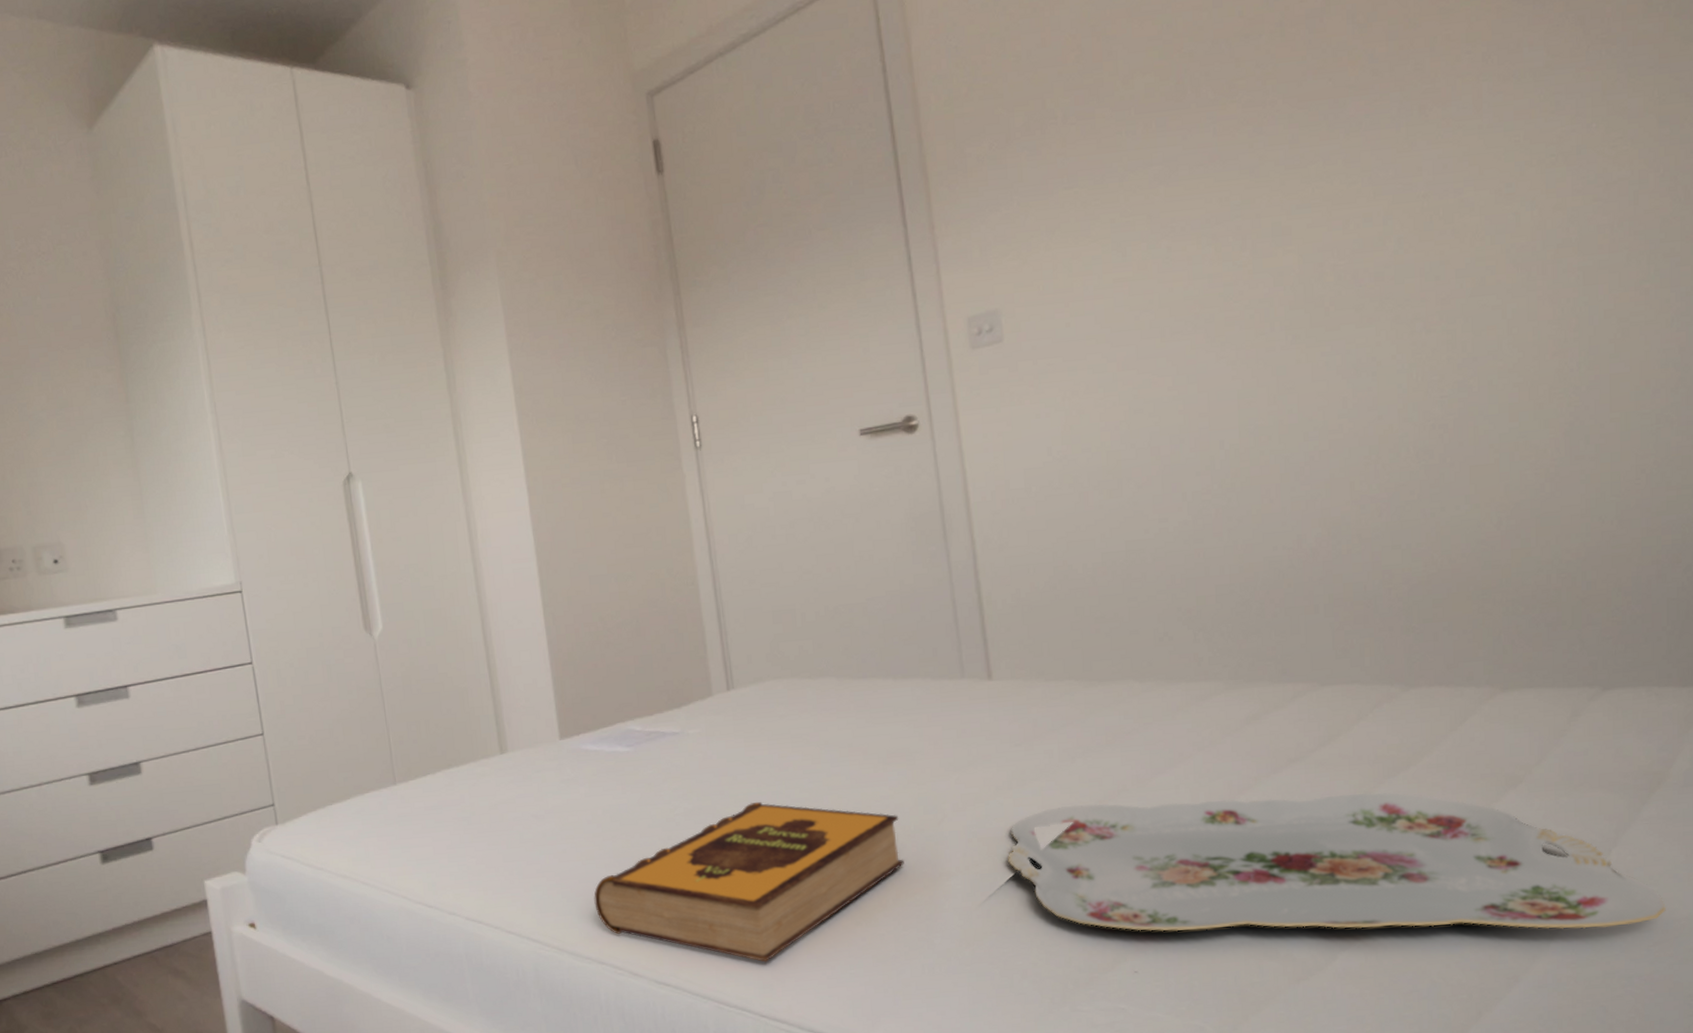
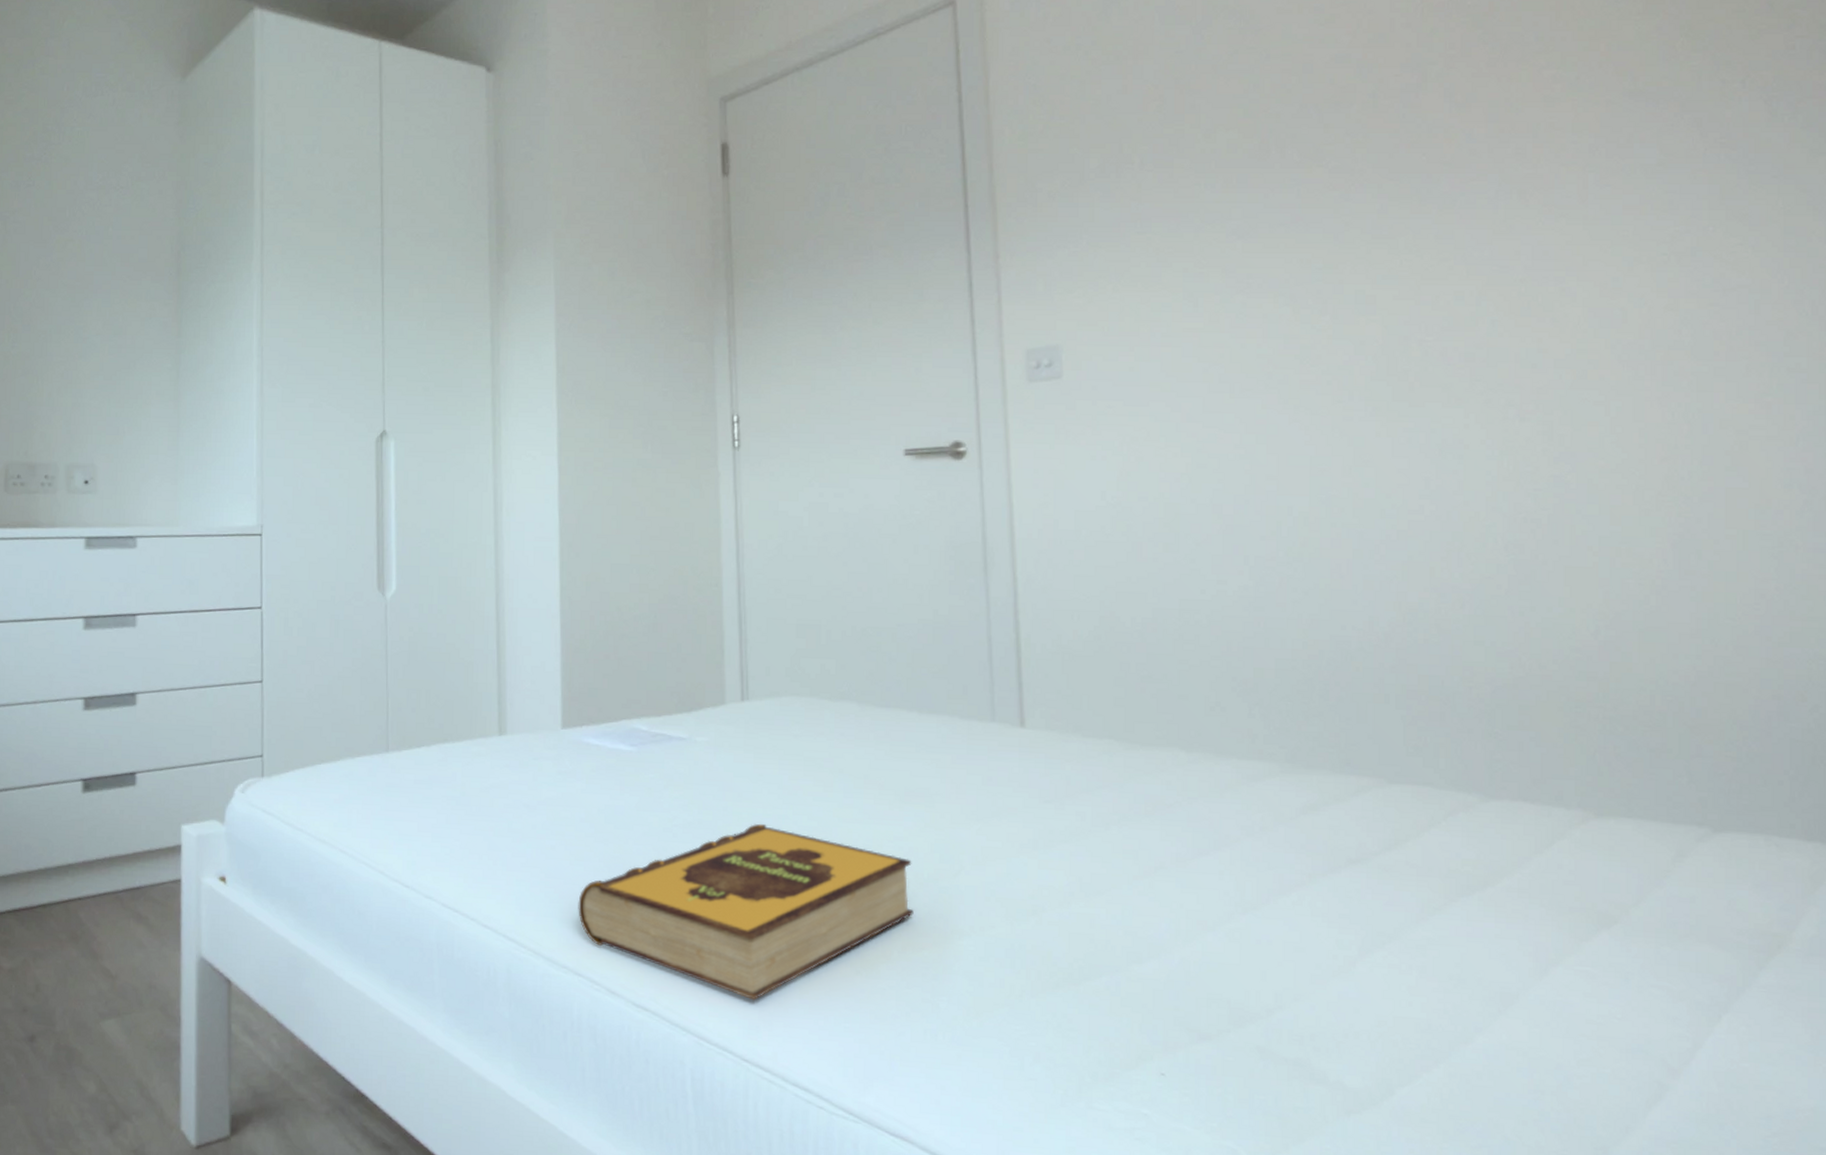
serving tray: present [1008,792,1666,932] -> none [1028,876,1787,1107]

